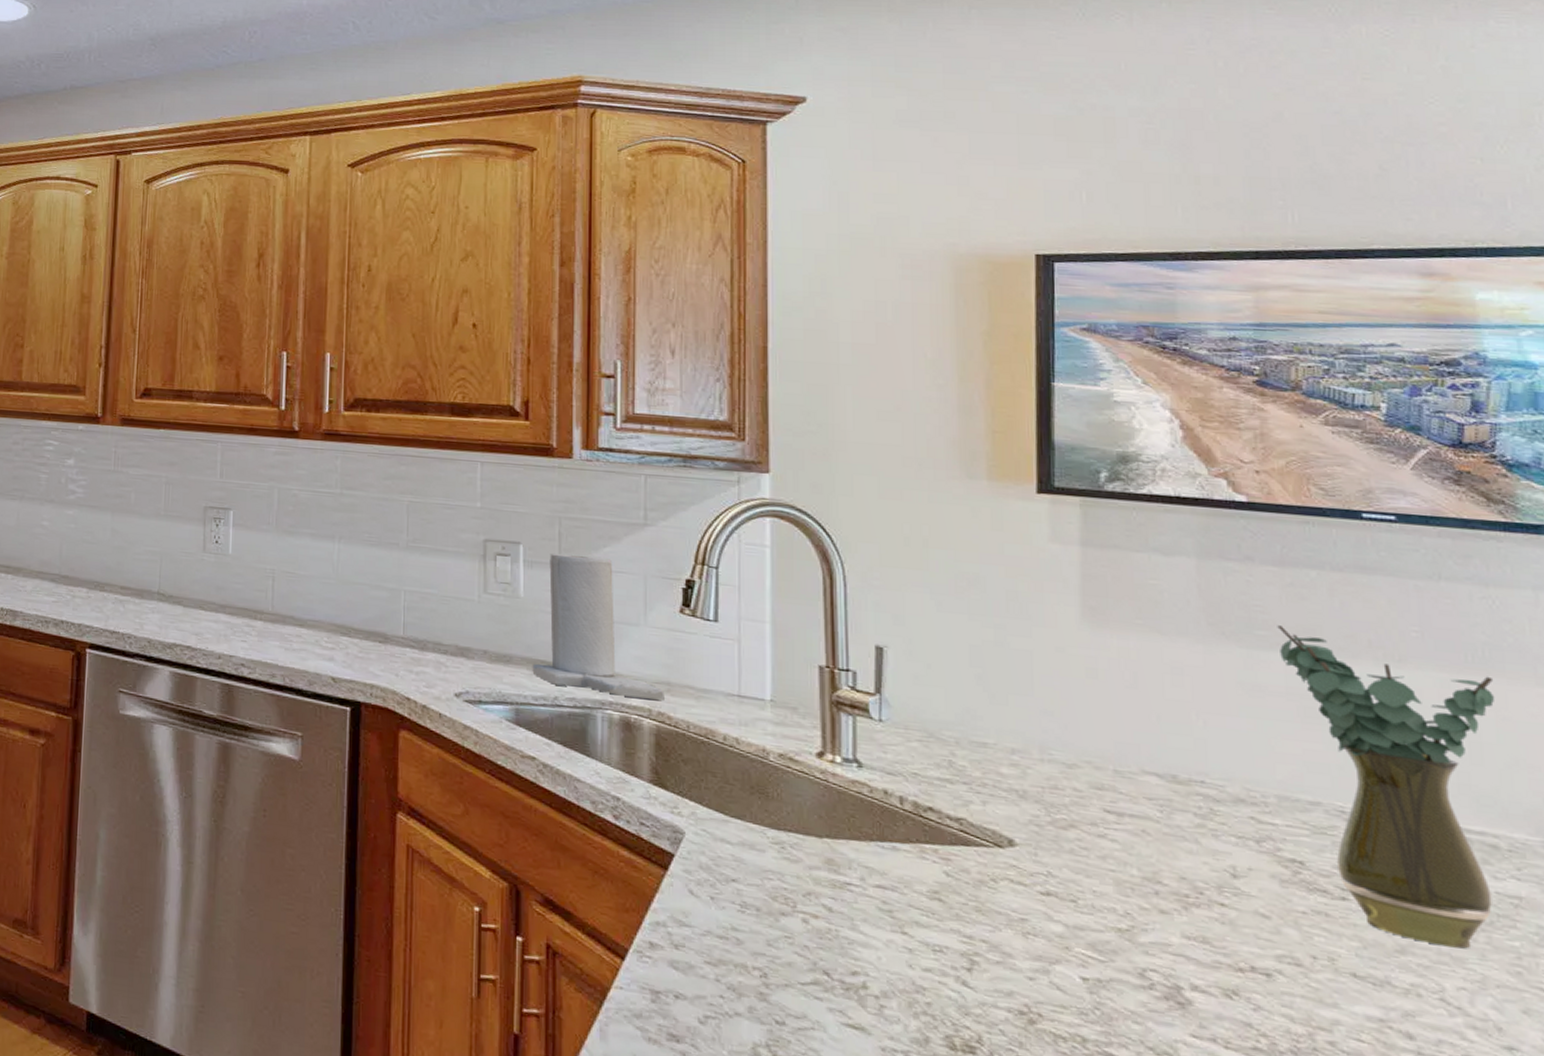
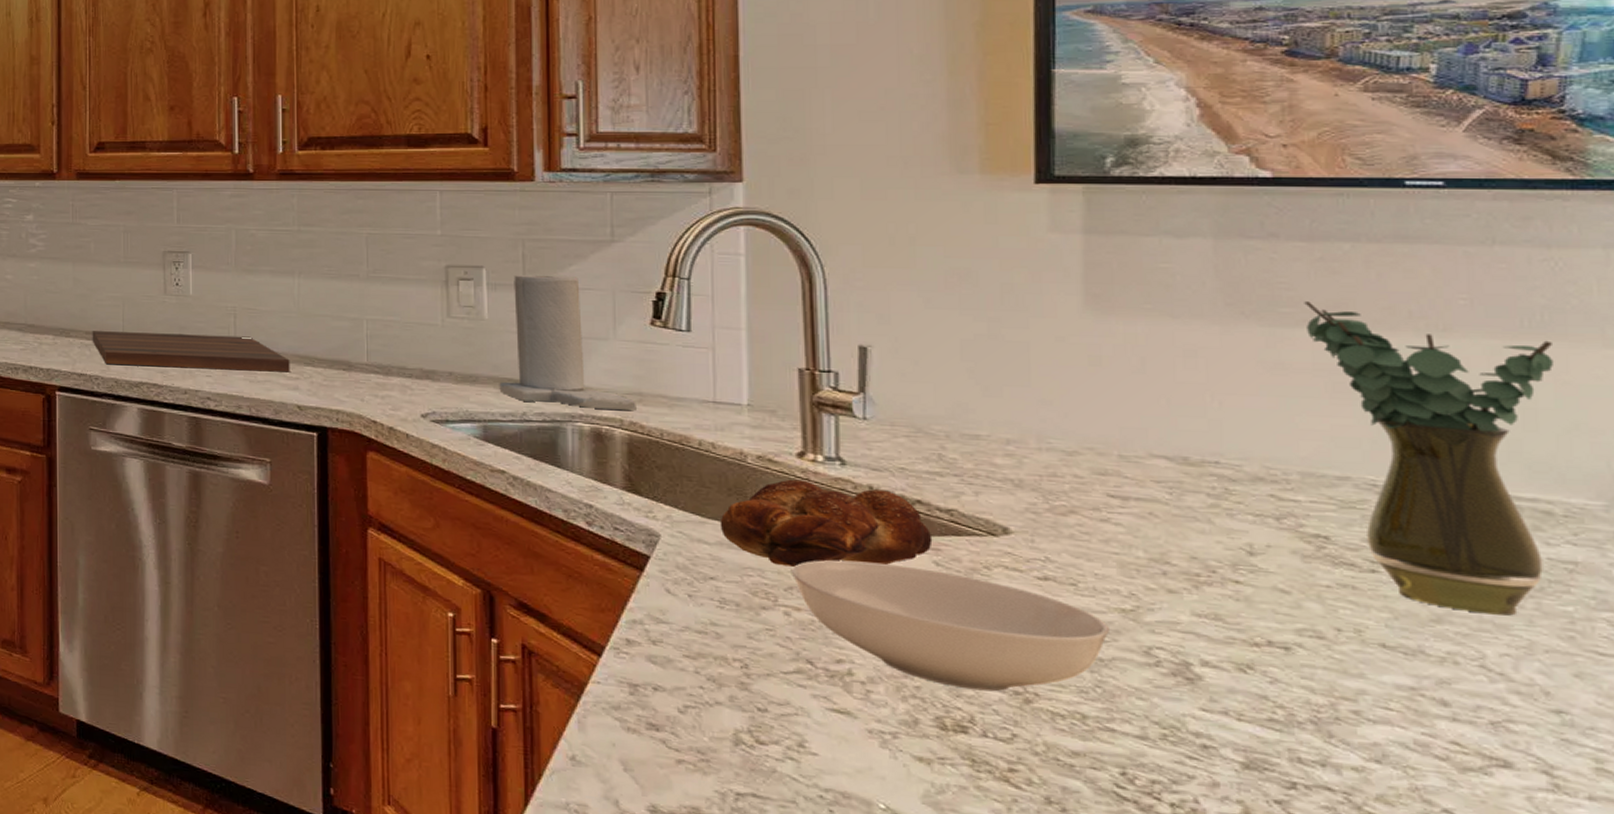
cutting board: none [127,586,326,642] -> present [92,331,290,373]
bread loaf: none [742,779,943,873] -> present [719,479,933,567]
bowl: none [809,865,1107,1011] -> present [790,560,1109,692]

